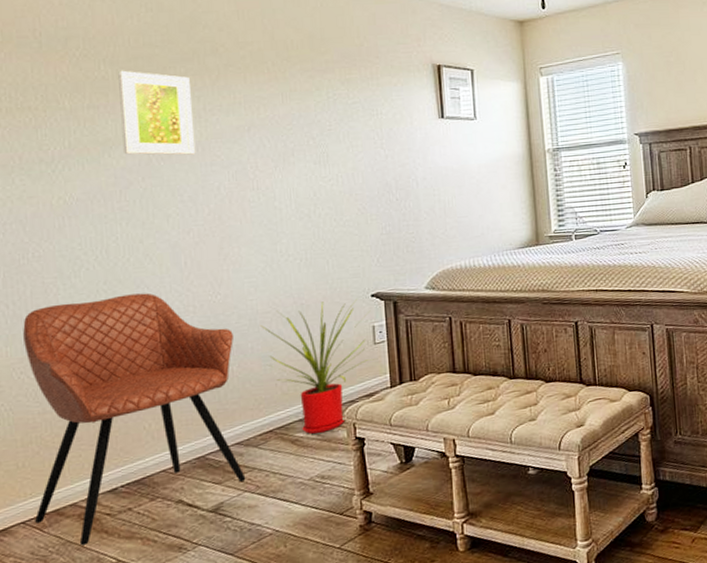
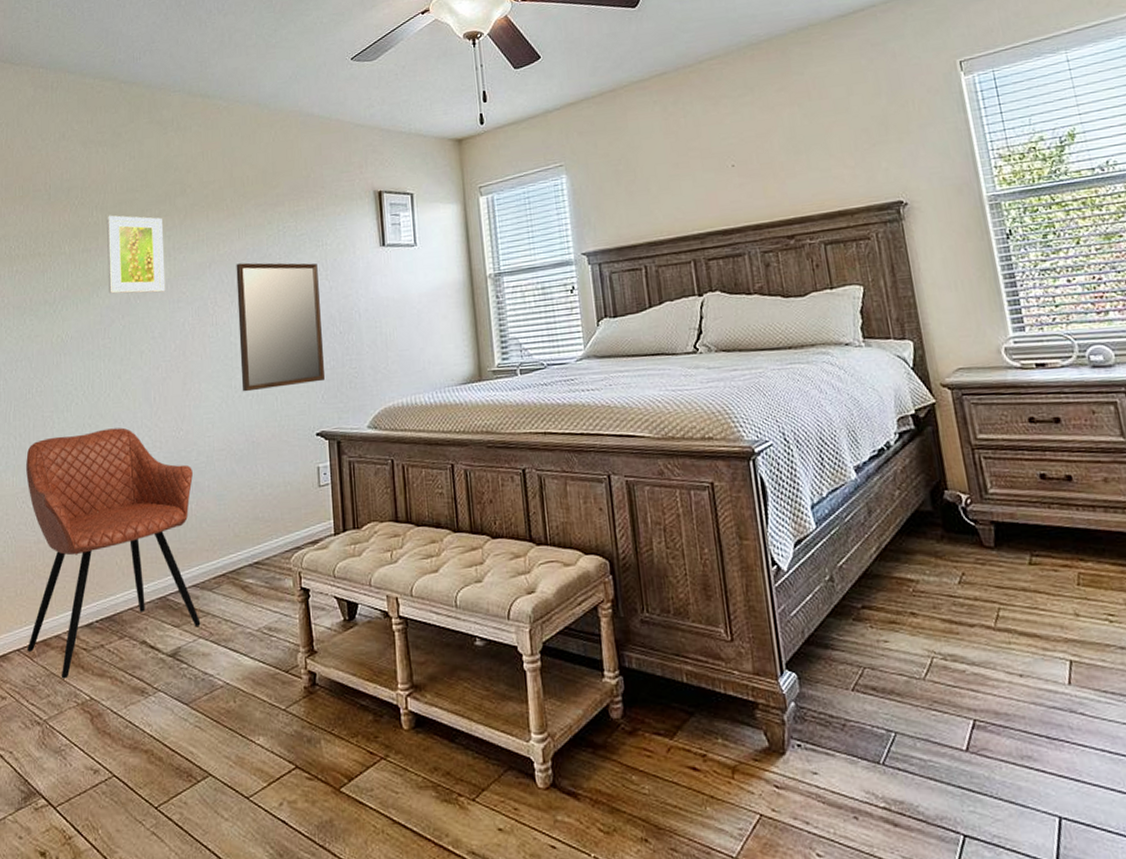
house plant: present [259,299,374,434] -> none [215,438,319,581]
home mirror: none [279,128,381,256] -> present [236,262,326,392]

